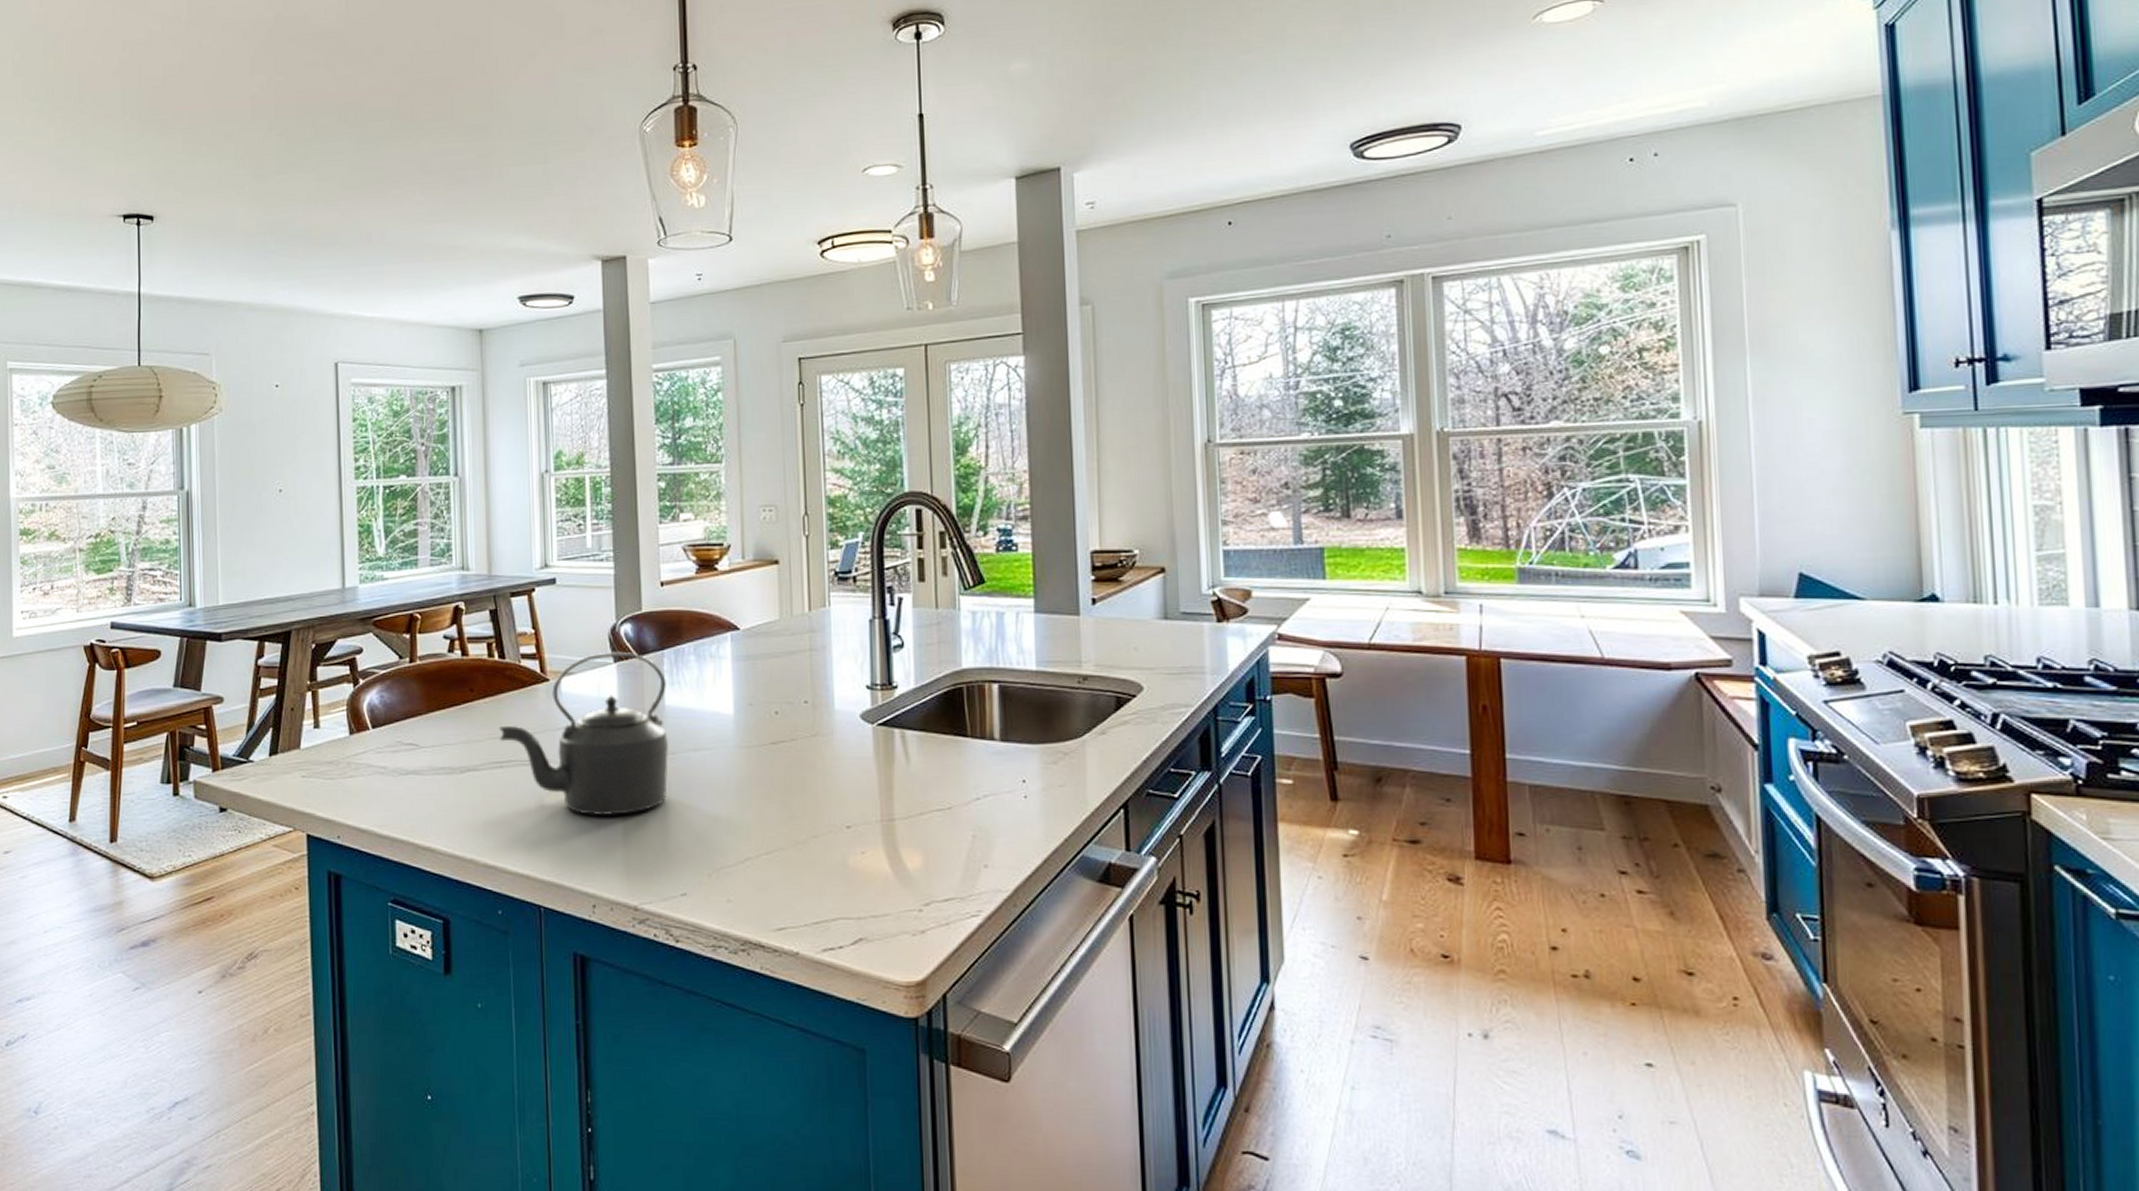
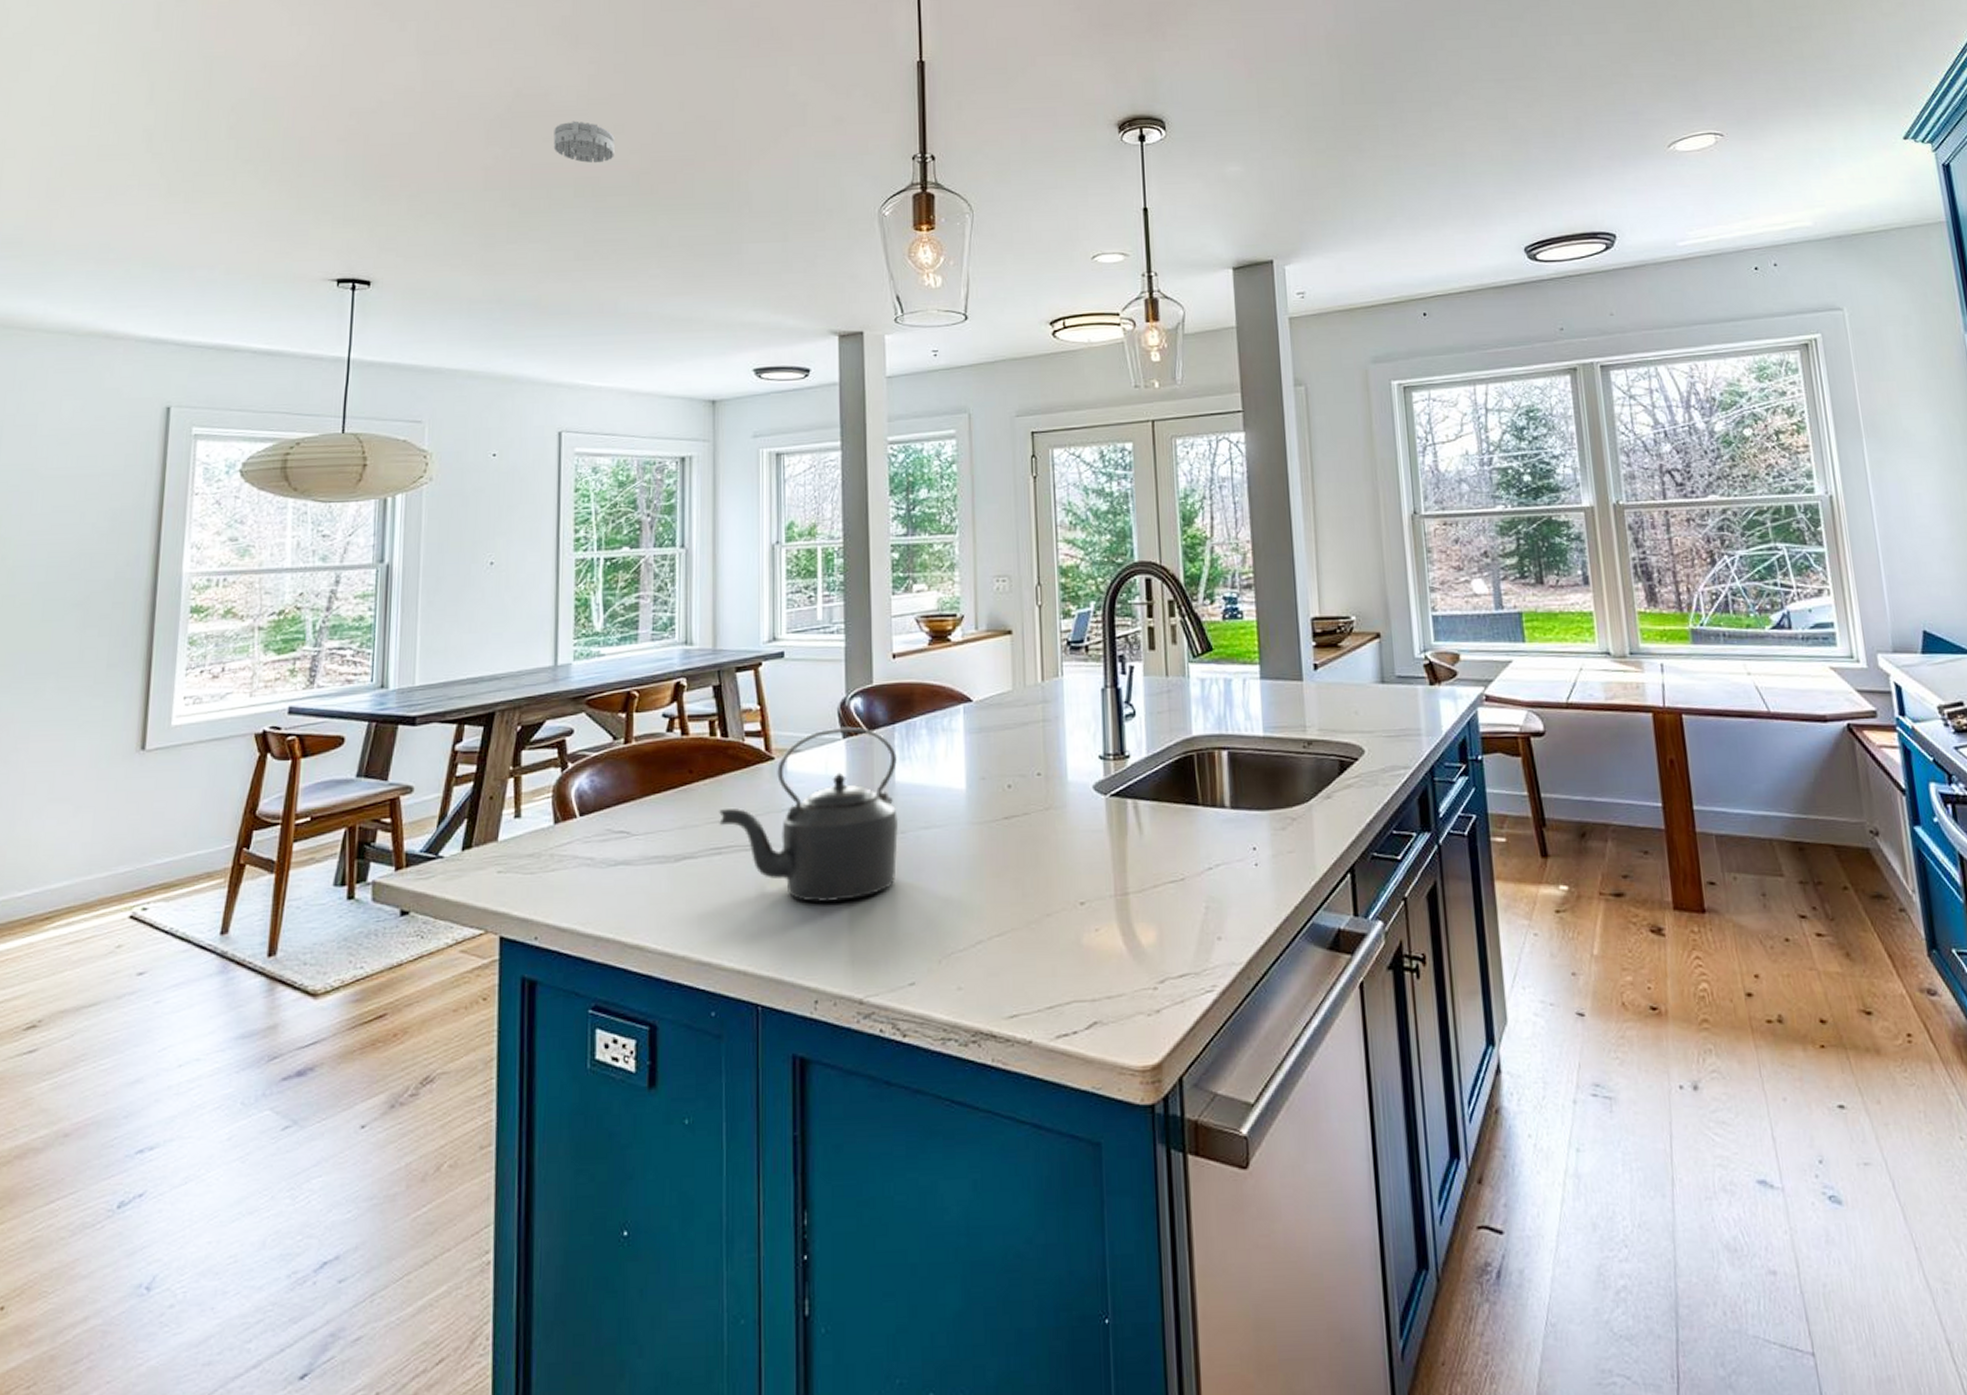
smoke detector: none [315,43,375,88] -> present [553,121,615,164]

